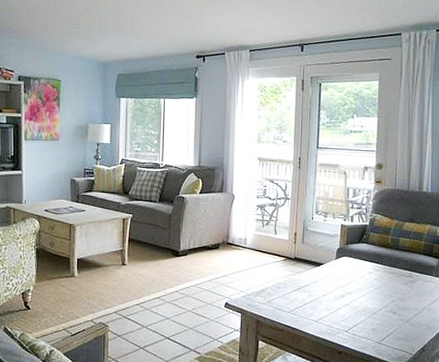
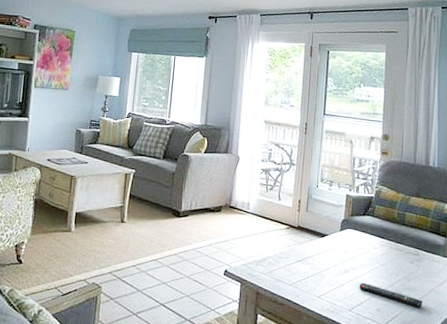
remote control: none [355,305,416,325] -> present [360,282,423,308]

